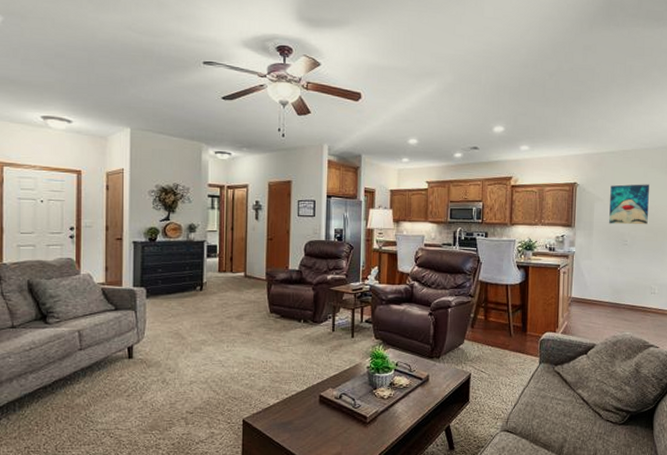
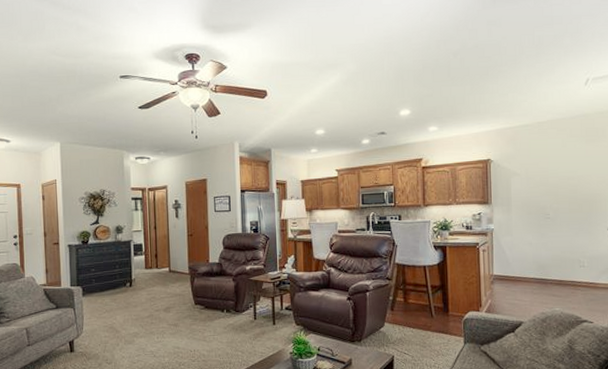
wall art: present [609,184,649,225] -> none [527,154,571,199]

